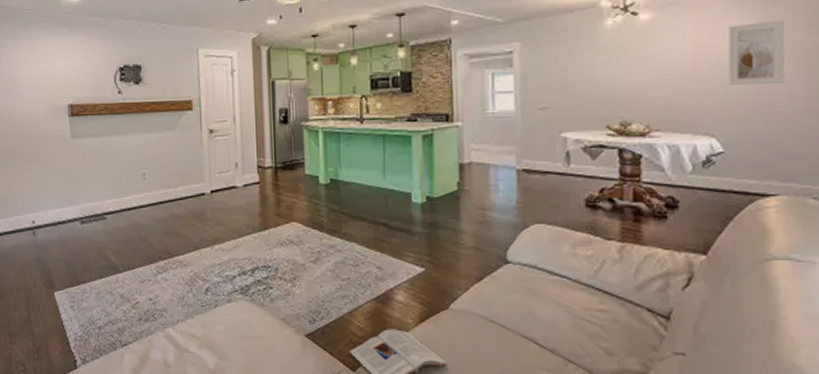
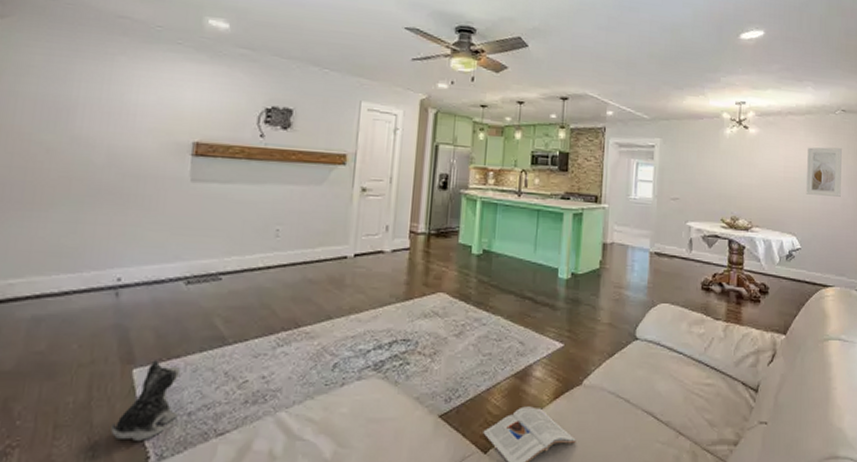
plush toy: none [47,285,92,348] -> present [111,360,181,440]

